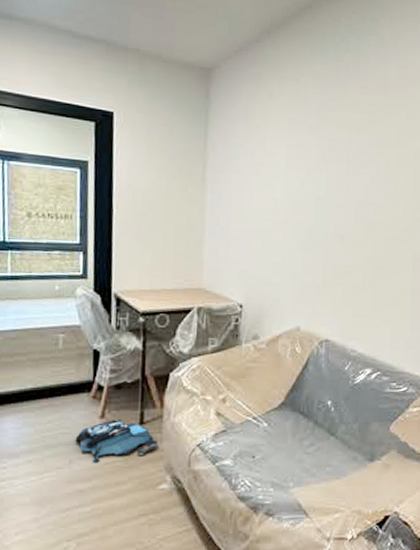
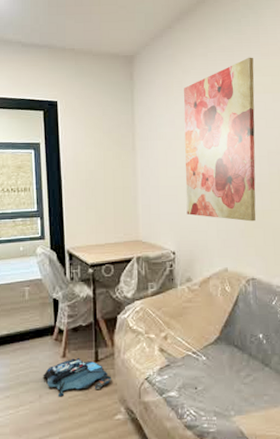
wall art: none [259,89,350,277] -> present [183,57,256,222]

